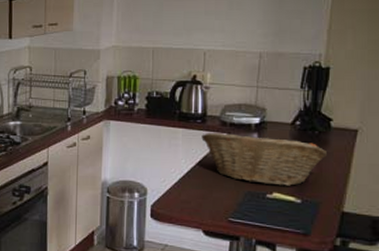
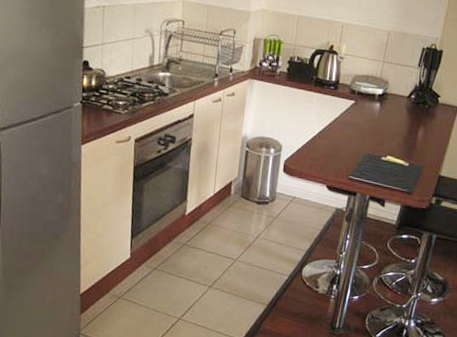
fruit basket: present [201,132,327,186] -> none [333,98,433,151]

